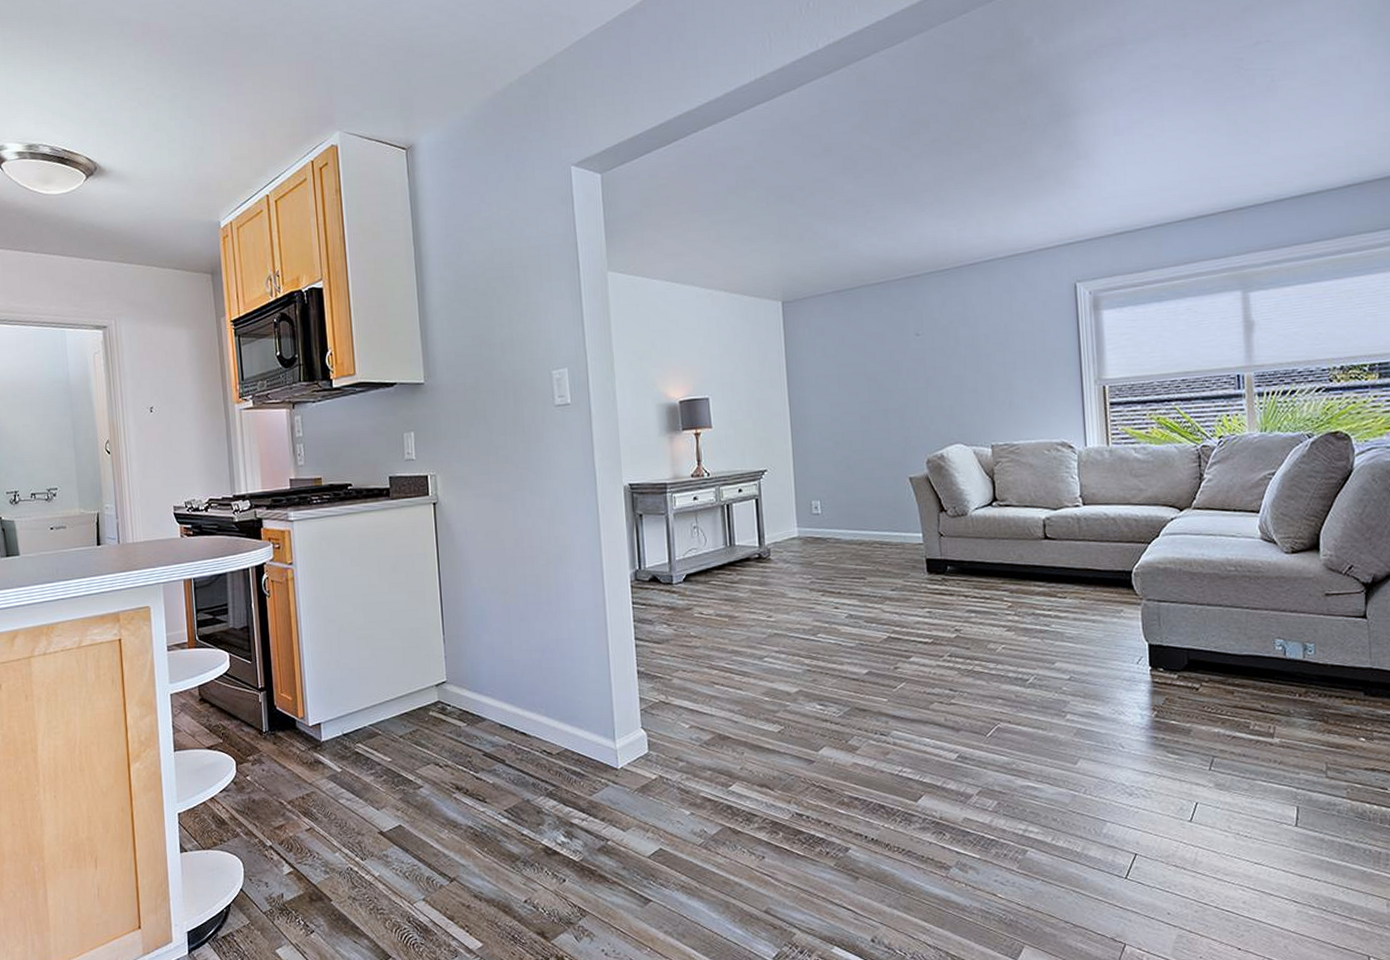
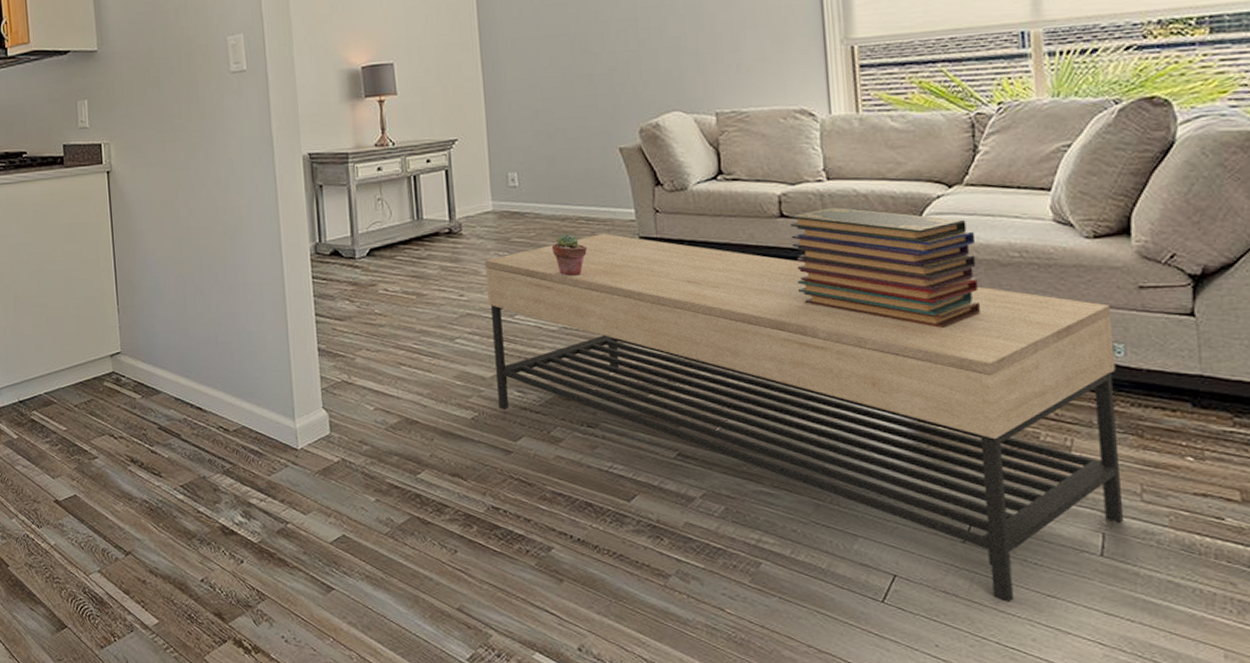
coffee table: none [791,556,1314,871] -> present [485,233,1125,602]
potted succulent: none [850,557,881,596] -> present [551,234,587,276]
book stack: none [1052,529,1204,635] -> present [790,207,980,329]

